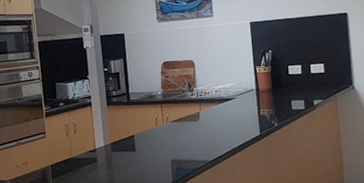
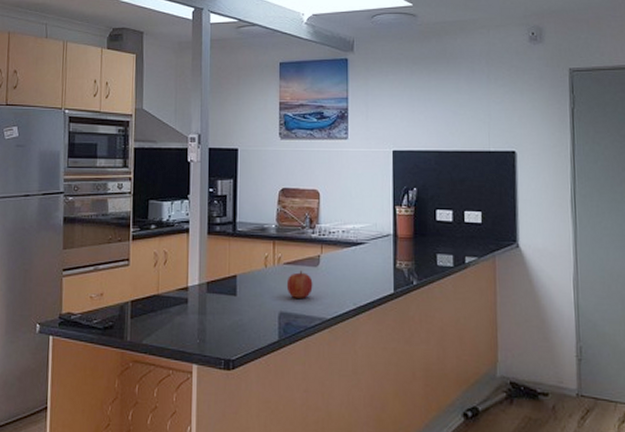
fruit: none [174,126,196,148] -> present [286,271,313,298]

